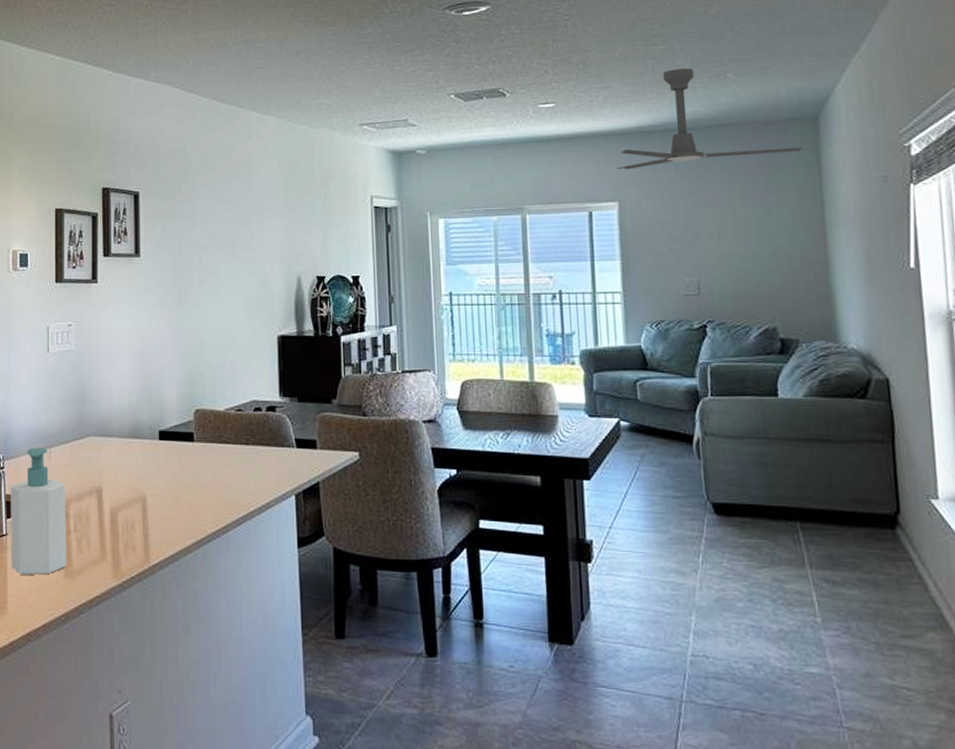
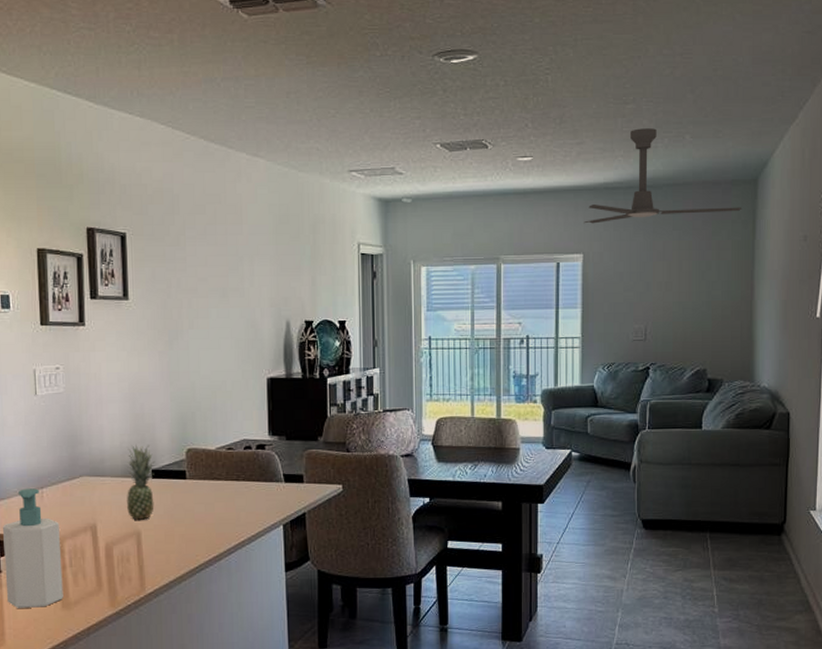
fruit: none [133,403,163,484] -> present [127,444,155,520]

